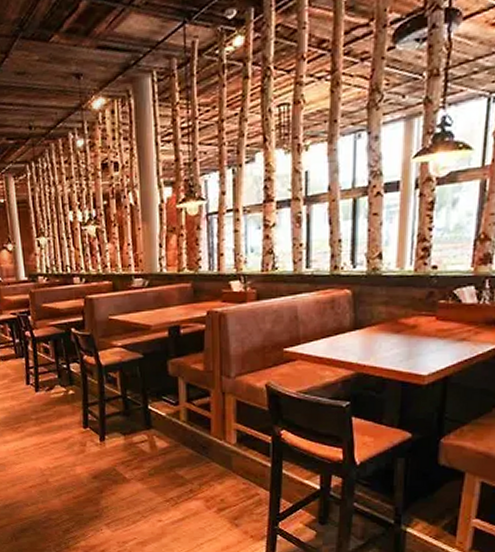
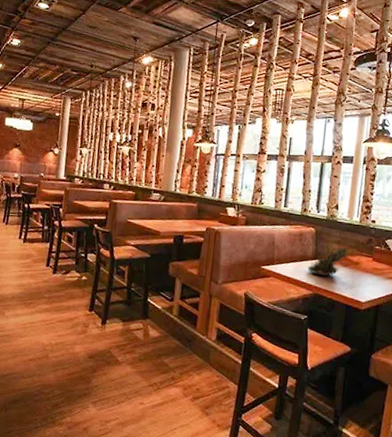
succulent plant: none [346,306,402,351] -> present [308,245,349,277]

